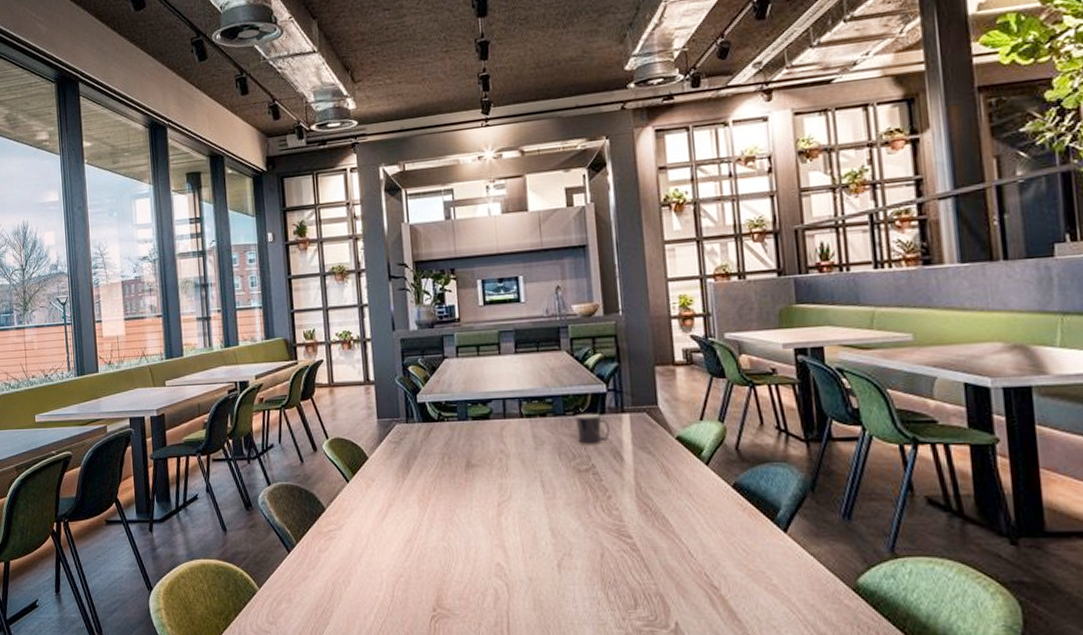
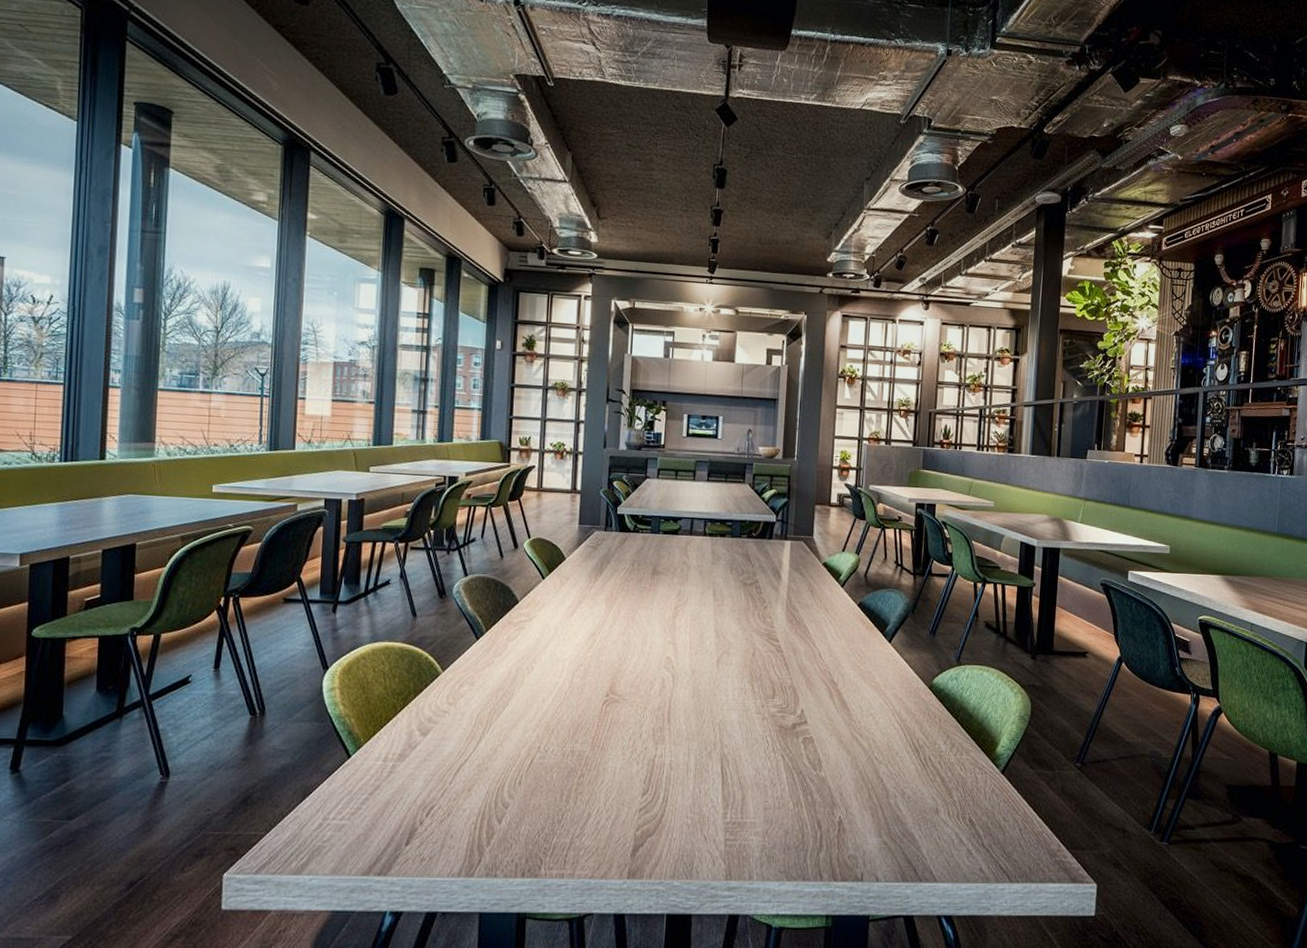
mug: present [574,413,611,447] -> none [747,537,775,565]

